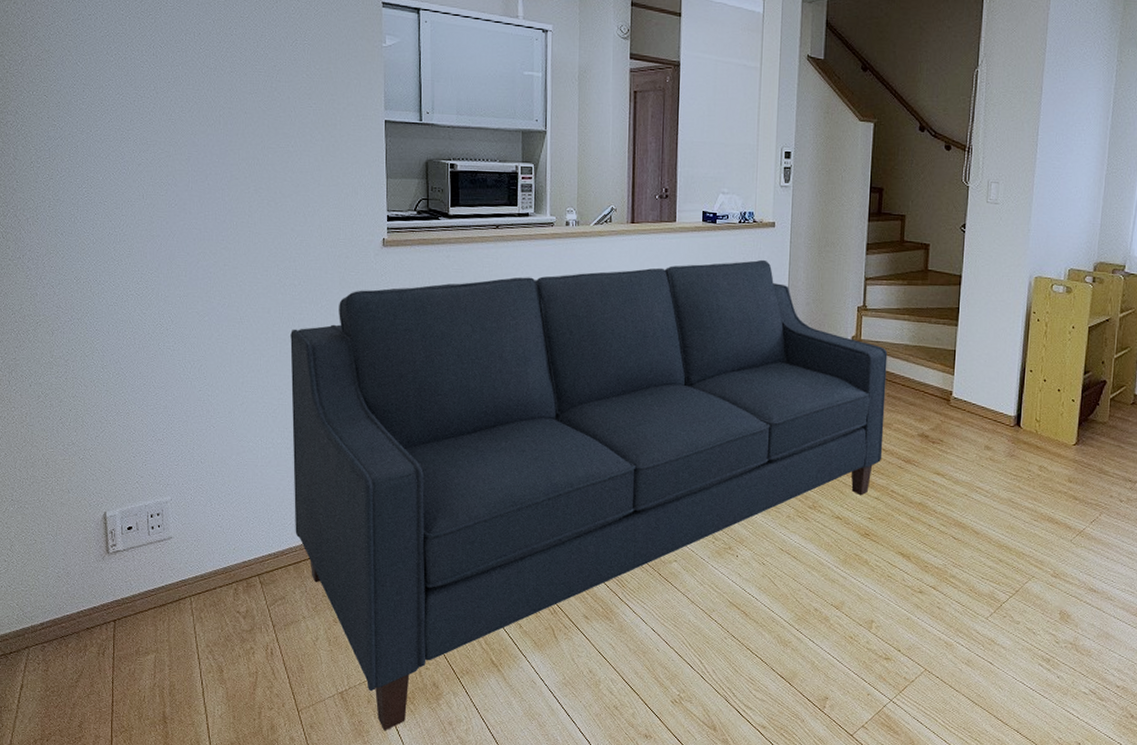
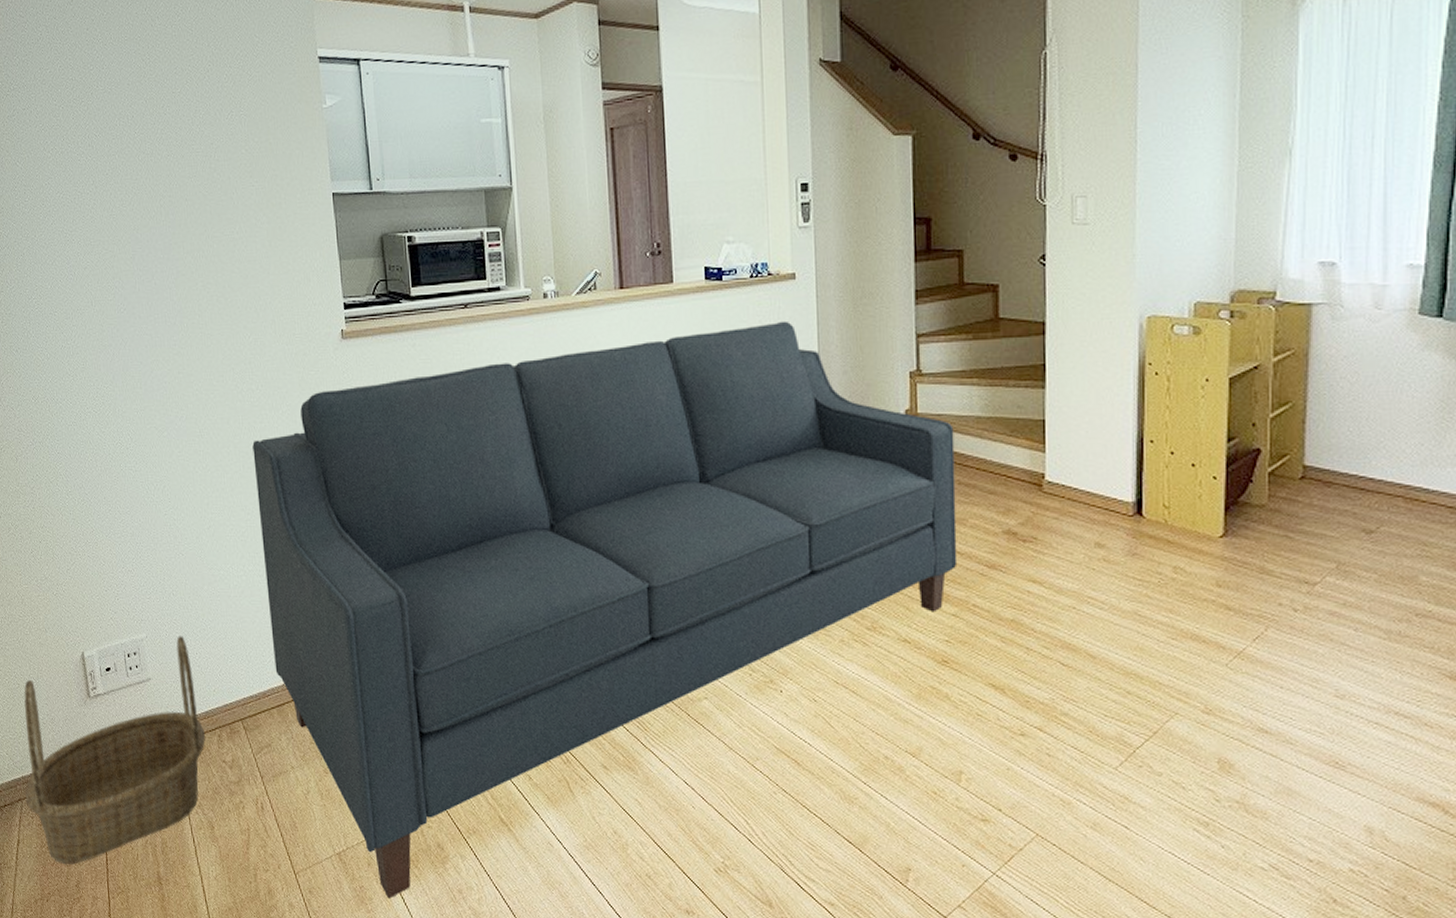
basket: none [32,499,221,707] -> present [24,636,205,865]

